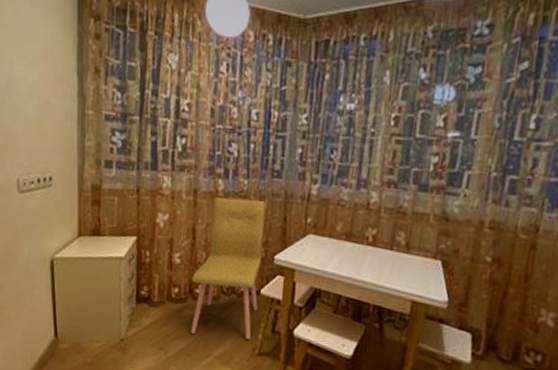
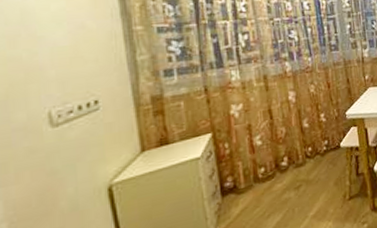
chair: present [190,196,266,339] -> none [276,71,341,204]

